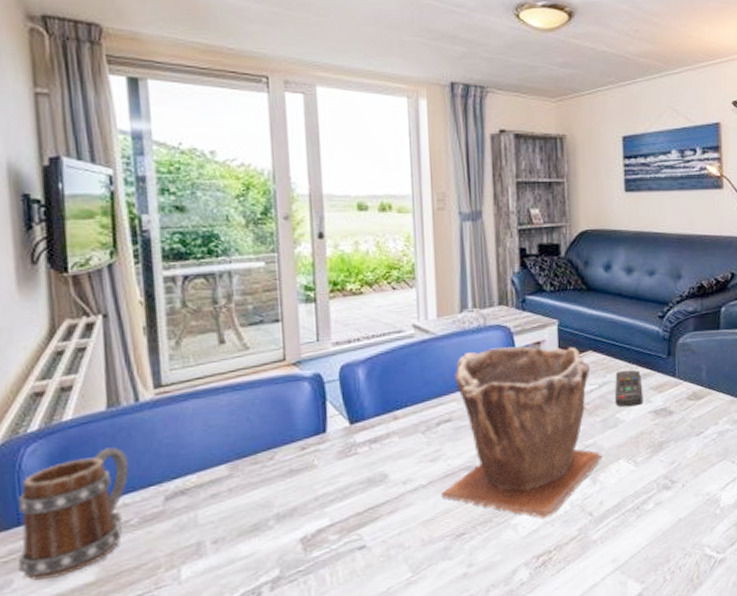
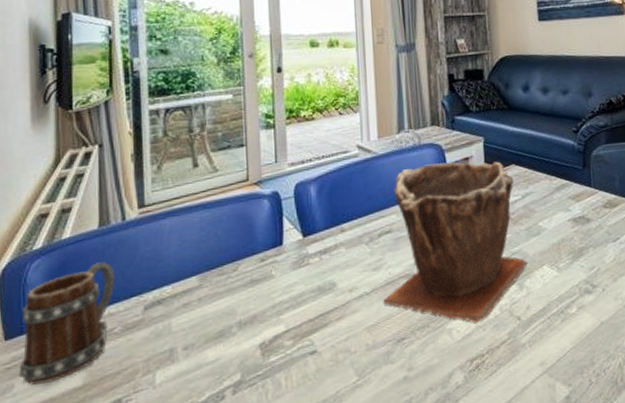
remote control: present [614,369,643,407] -> none [536,181,563,216]

